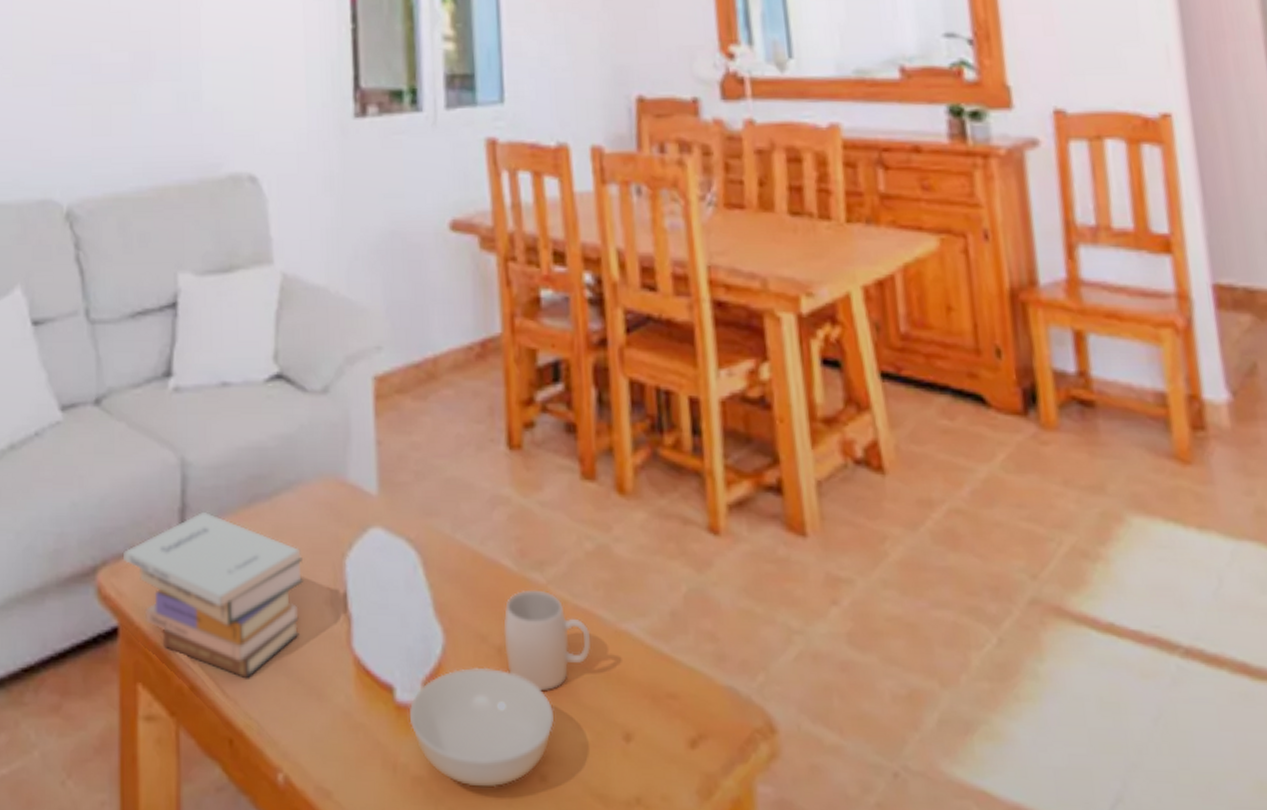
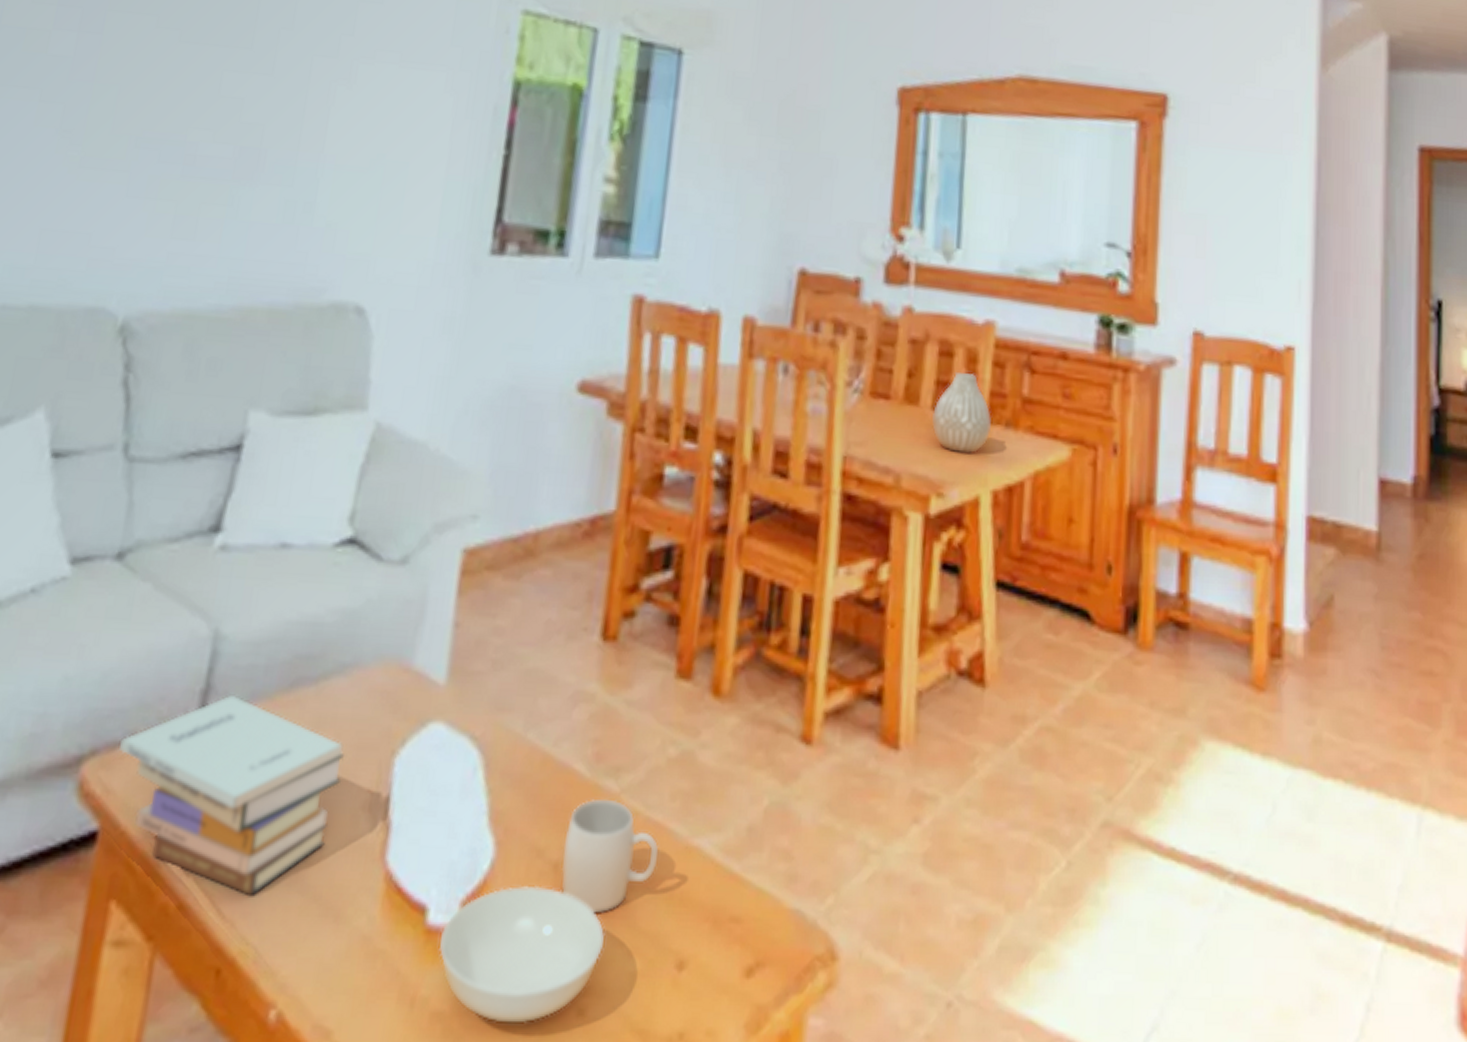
vase: none [790,176,852,253] -> present [932,373,991,454]

